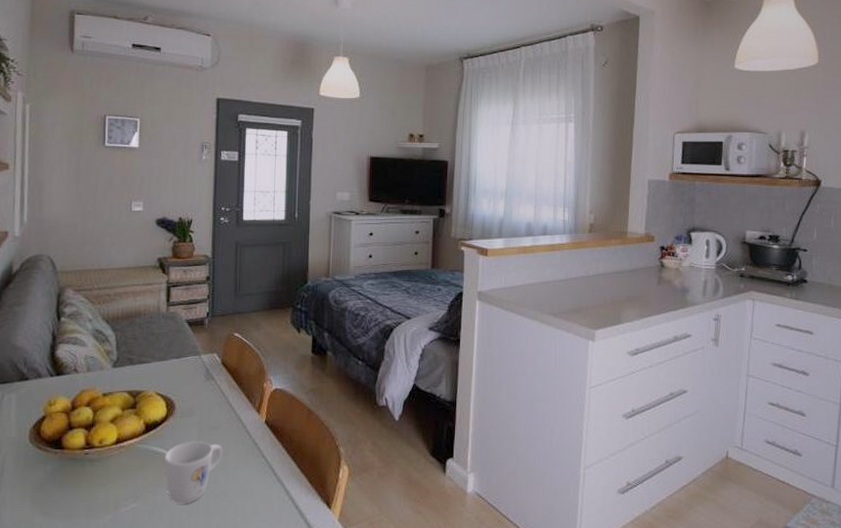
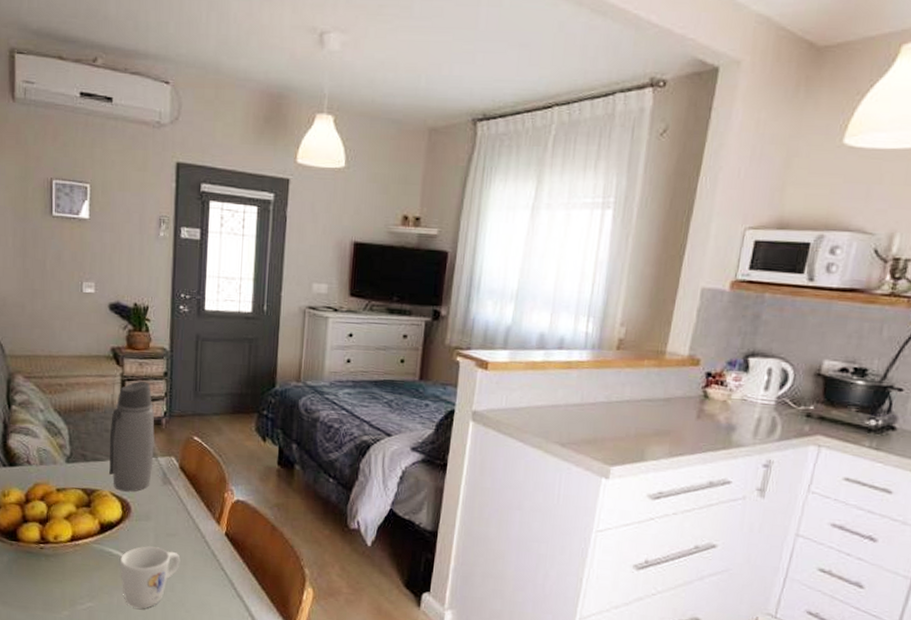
water bottle: none [155,286,198,390] -> present [109,380,155,492]

